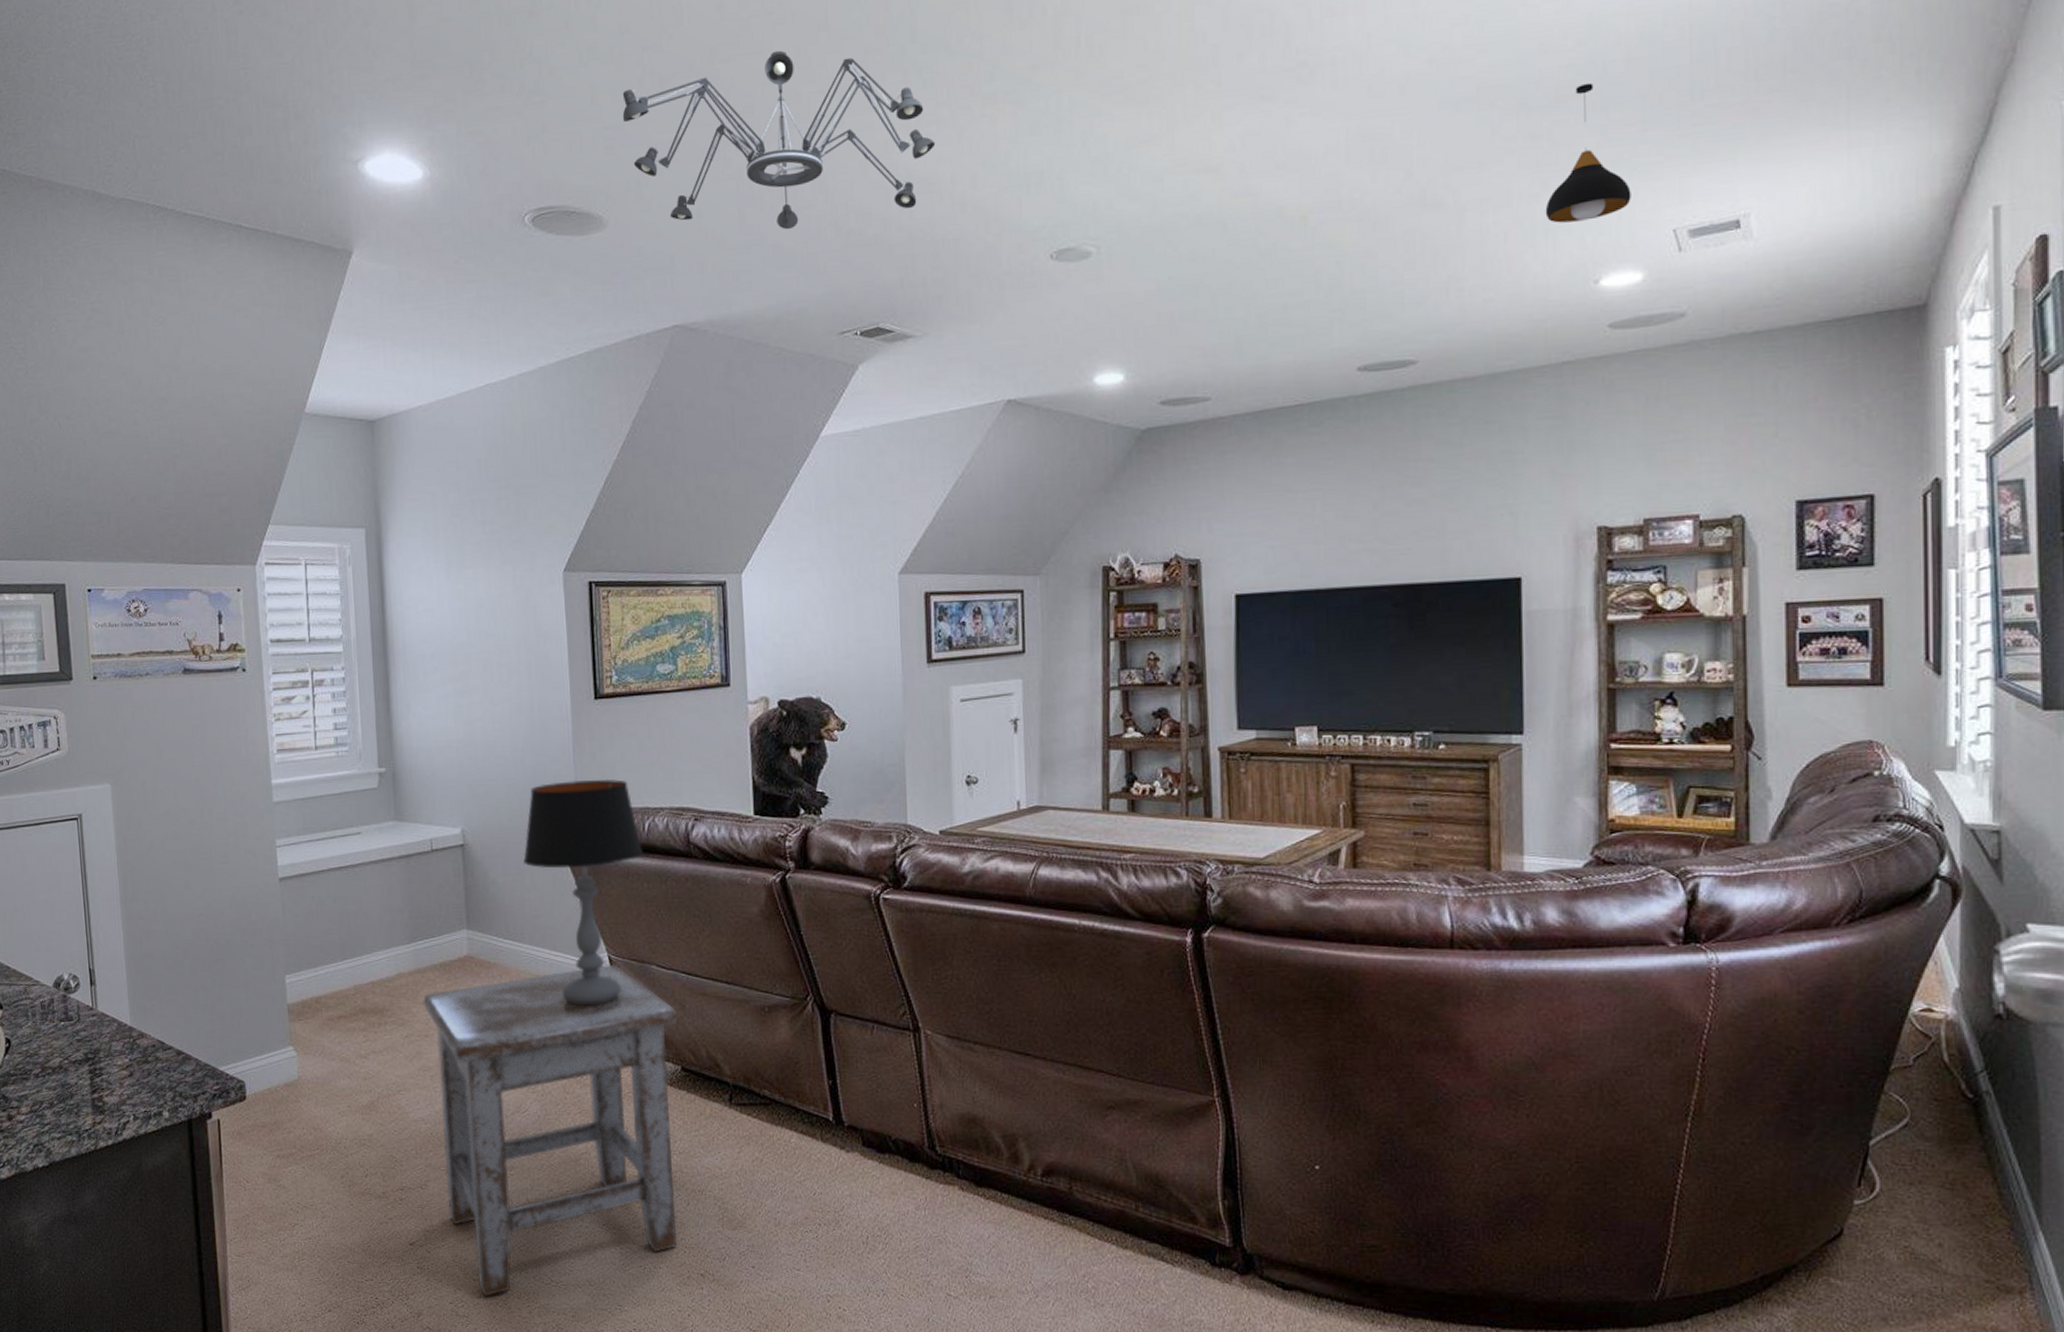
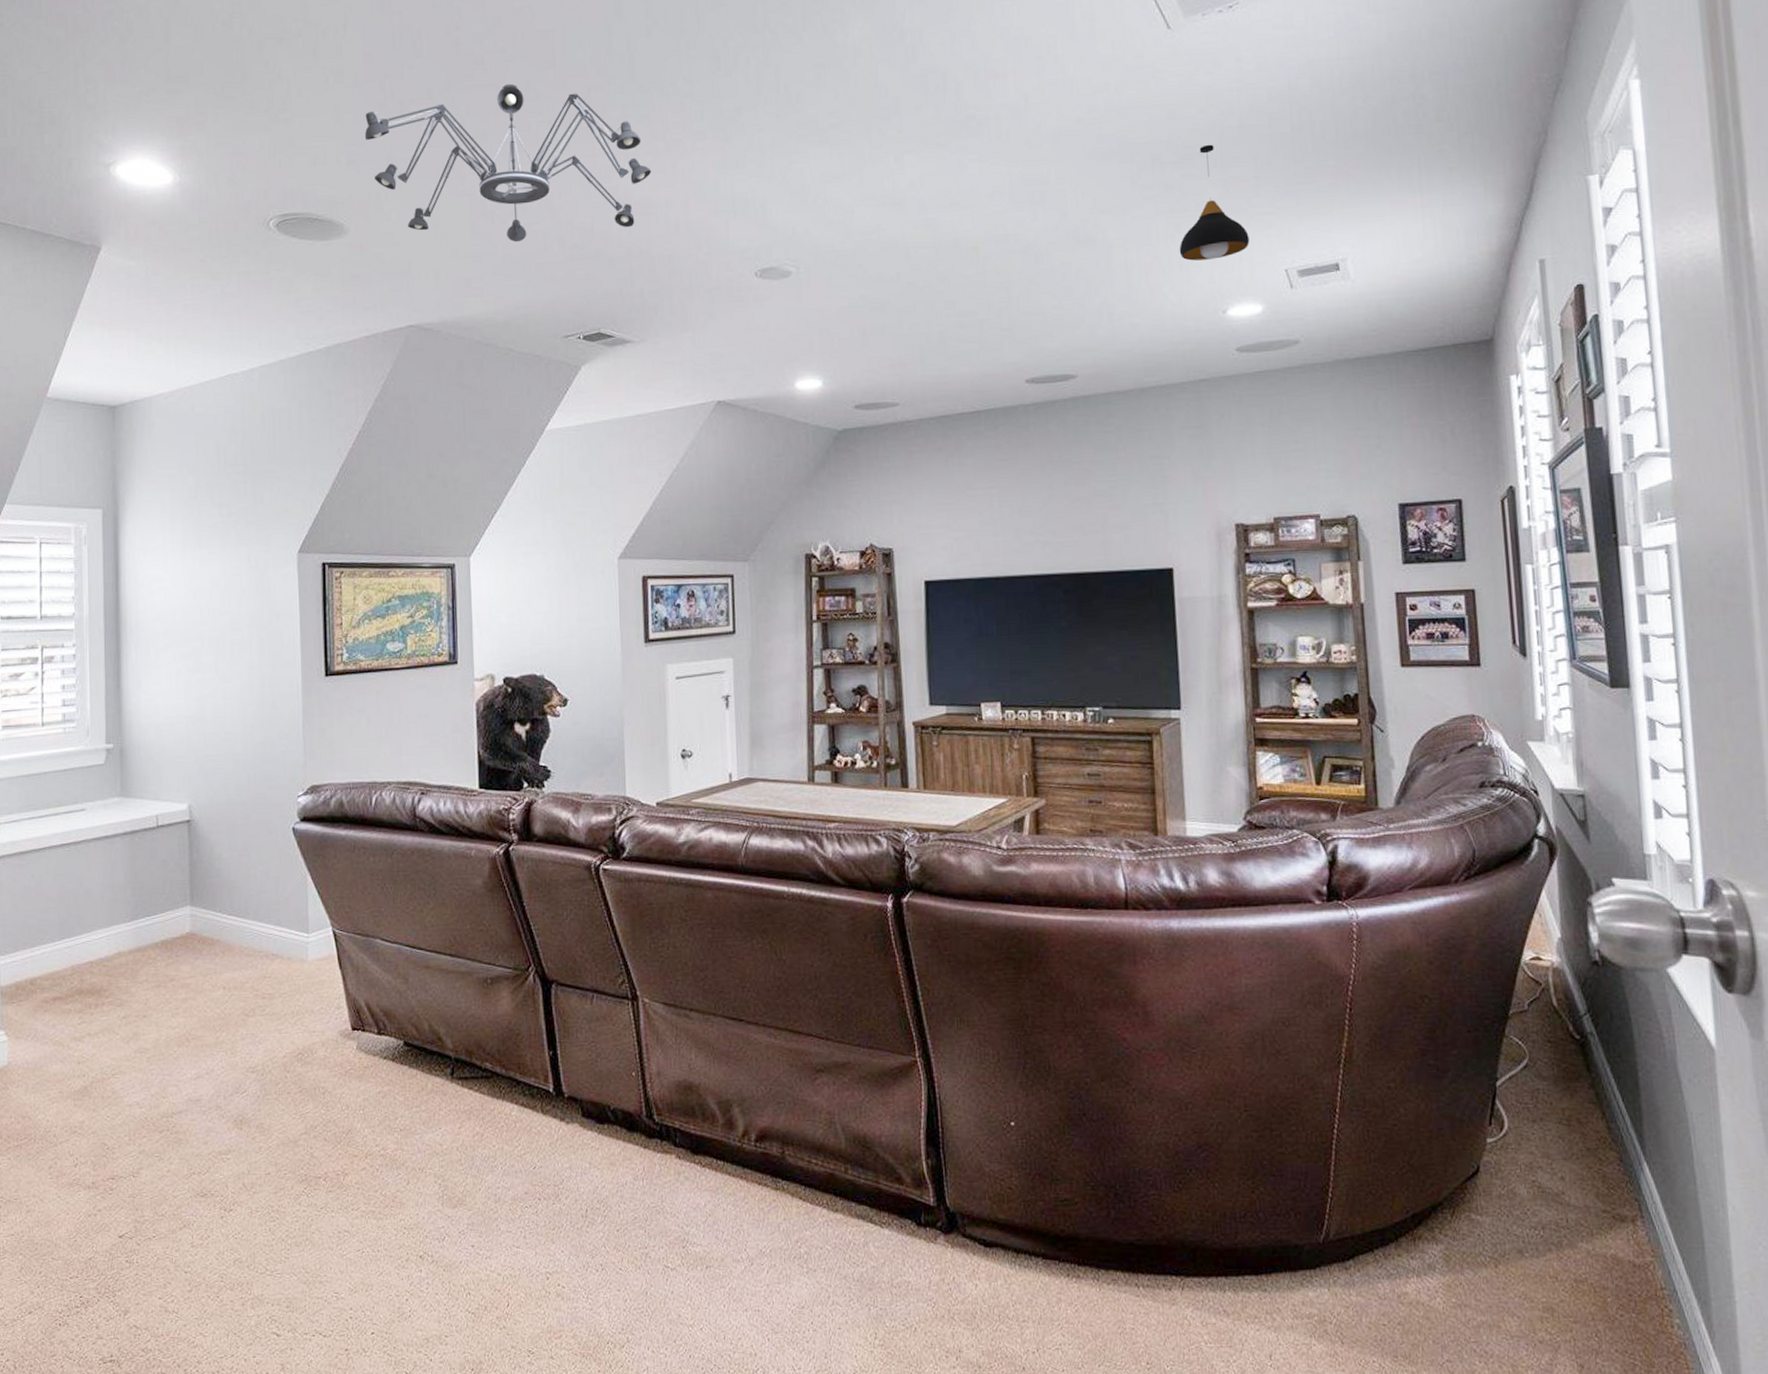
stool: present [423,964,678,1296] -> none [142,938,401,1289]
table lamp: present [523,778,644,1006] -> none [250,753,370,982]

